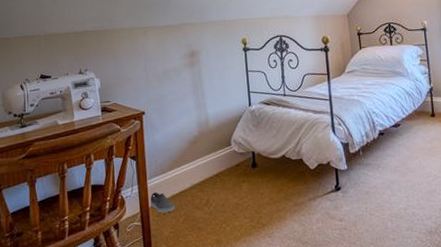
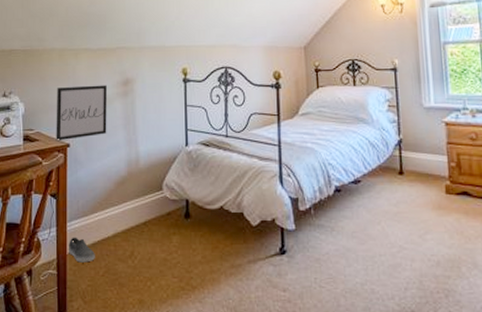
wall art: none [129,57,178,110] -> present [56,85,107,142]

